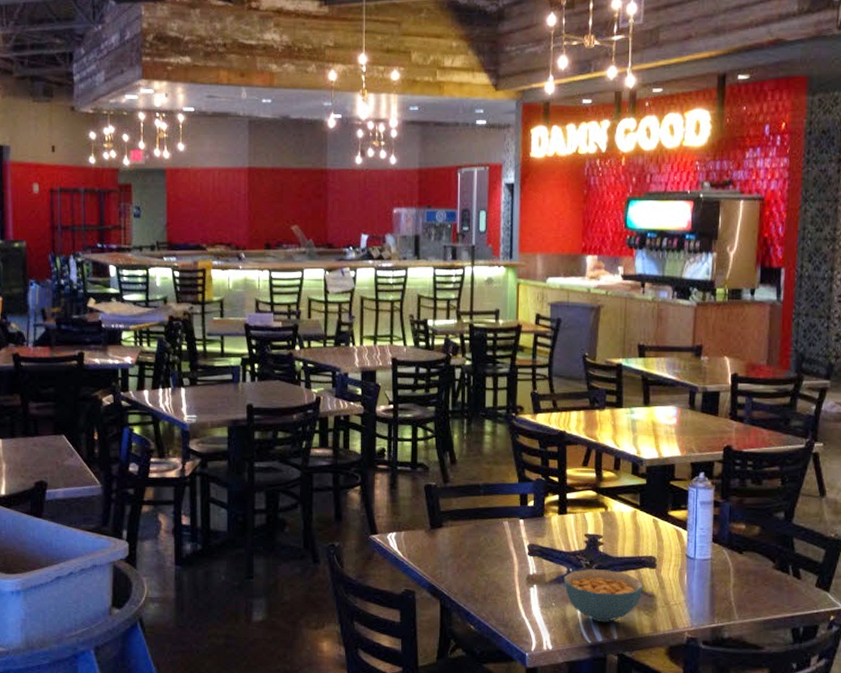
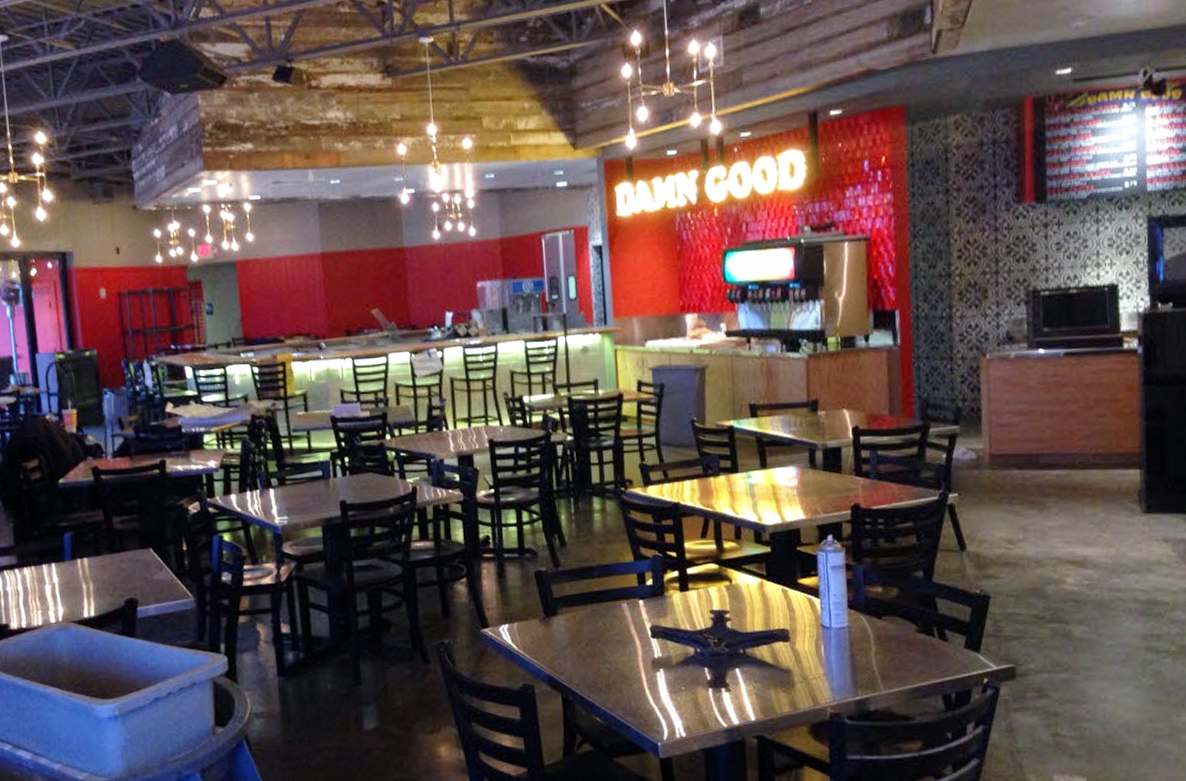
cereal bowl: present [564,569,644,622] -> none [692,647,779,703]

